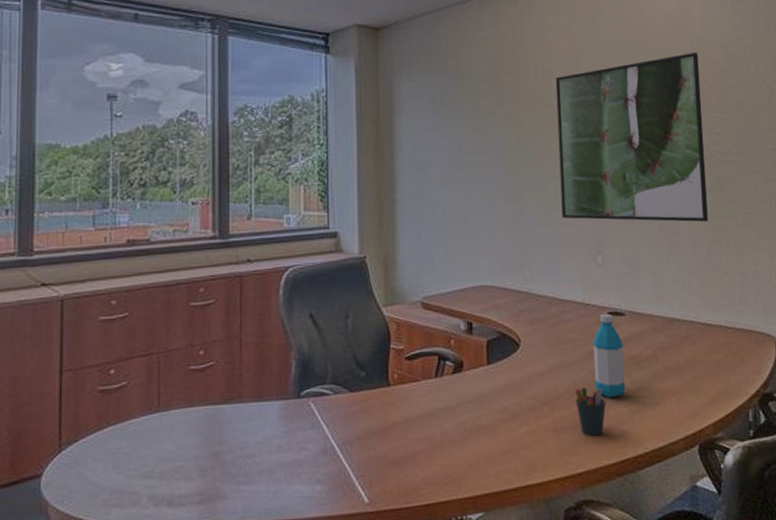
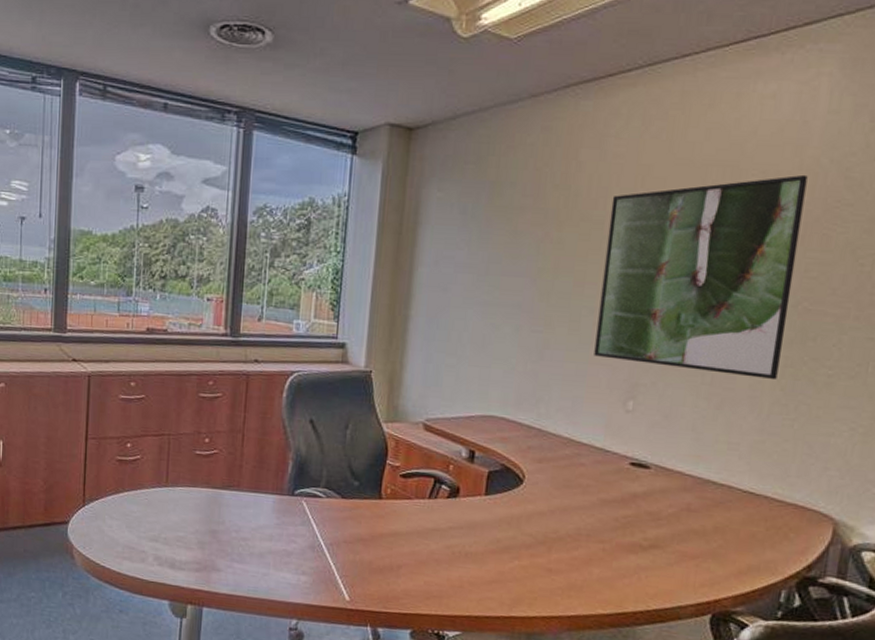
pen holder: present [575,387,606,436] -> none [576,534,611,584]
water bottle: present [593,313,626,398] -> none [601,463,643,550]

